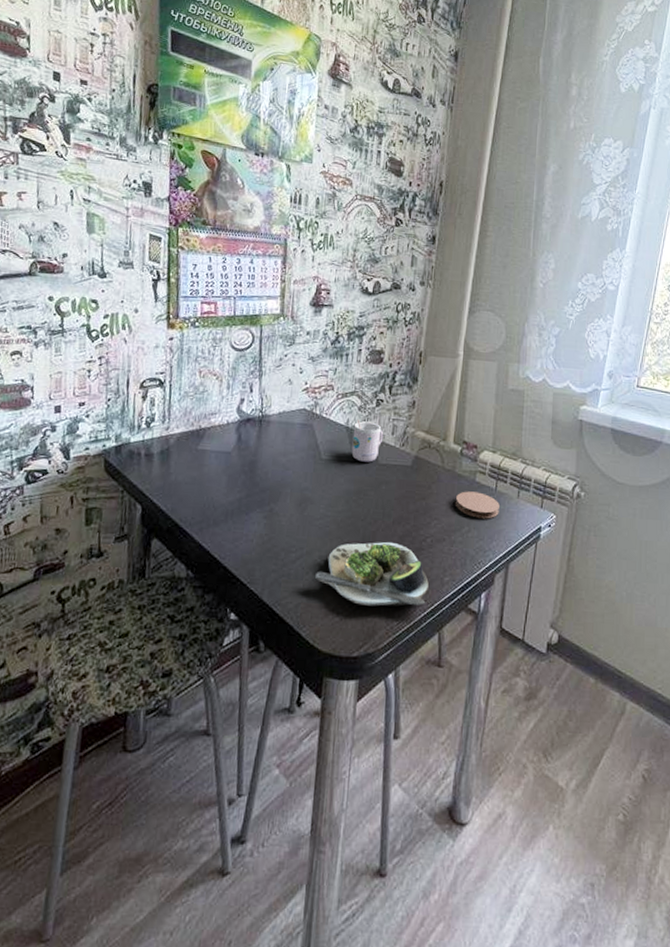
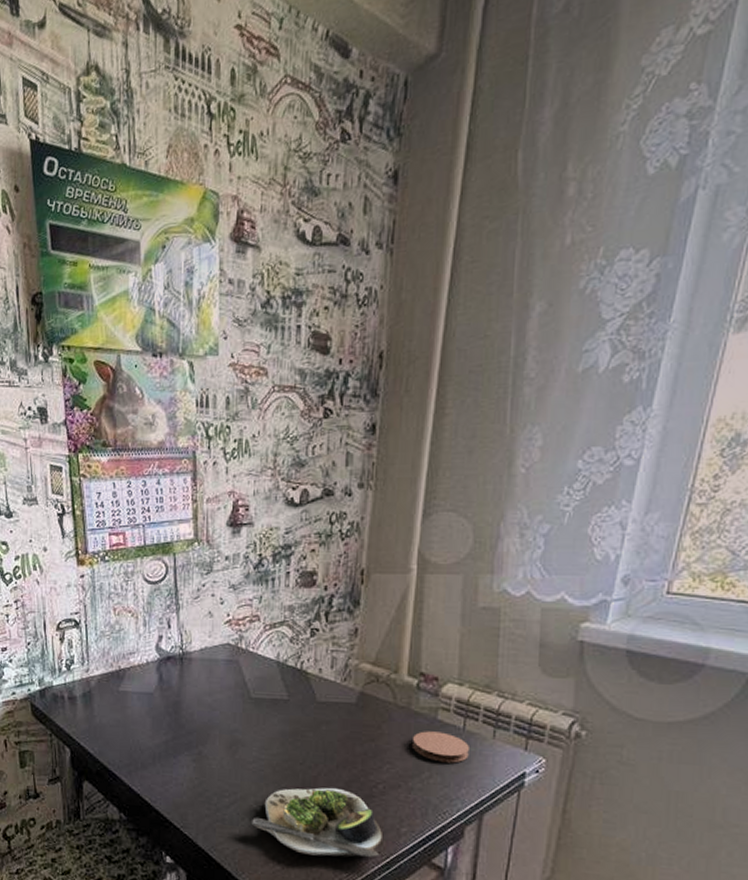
mug: present [351,419,384,462] -> none [284,653,321,700]

